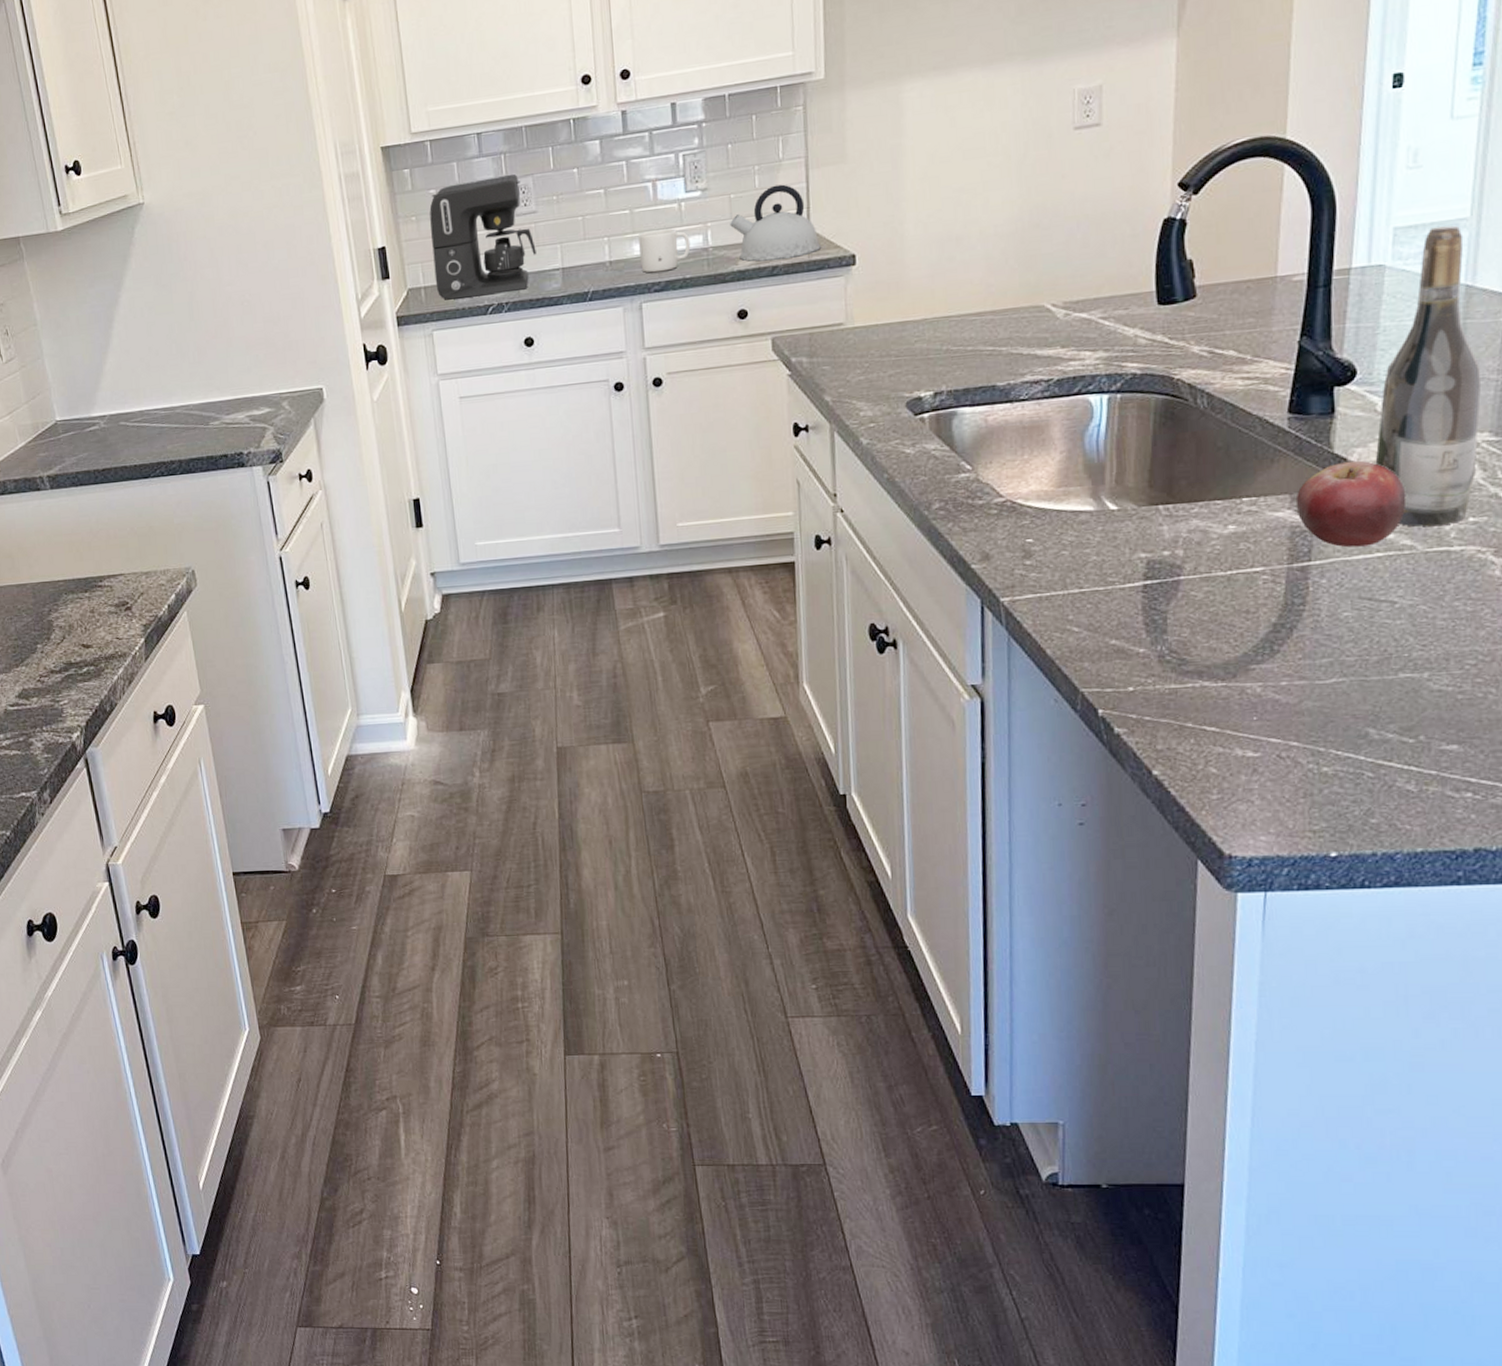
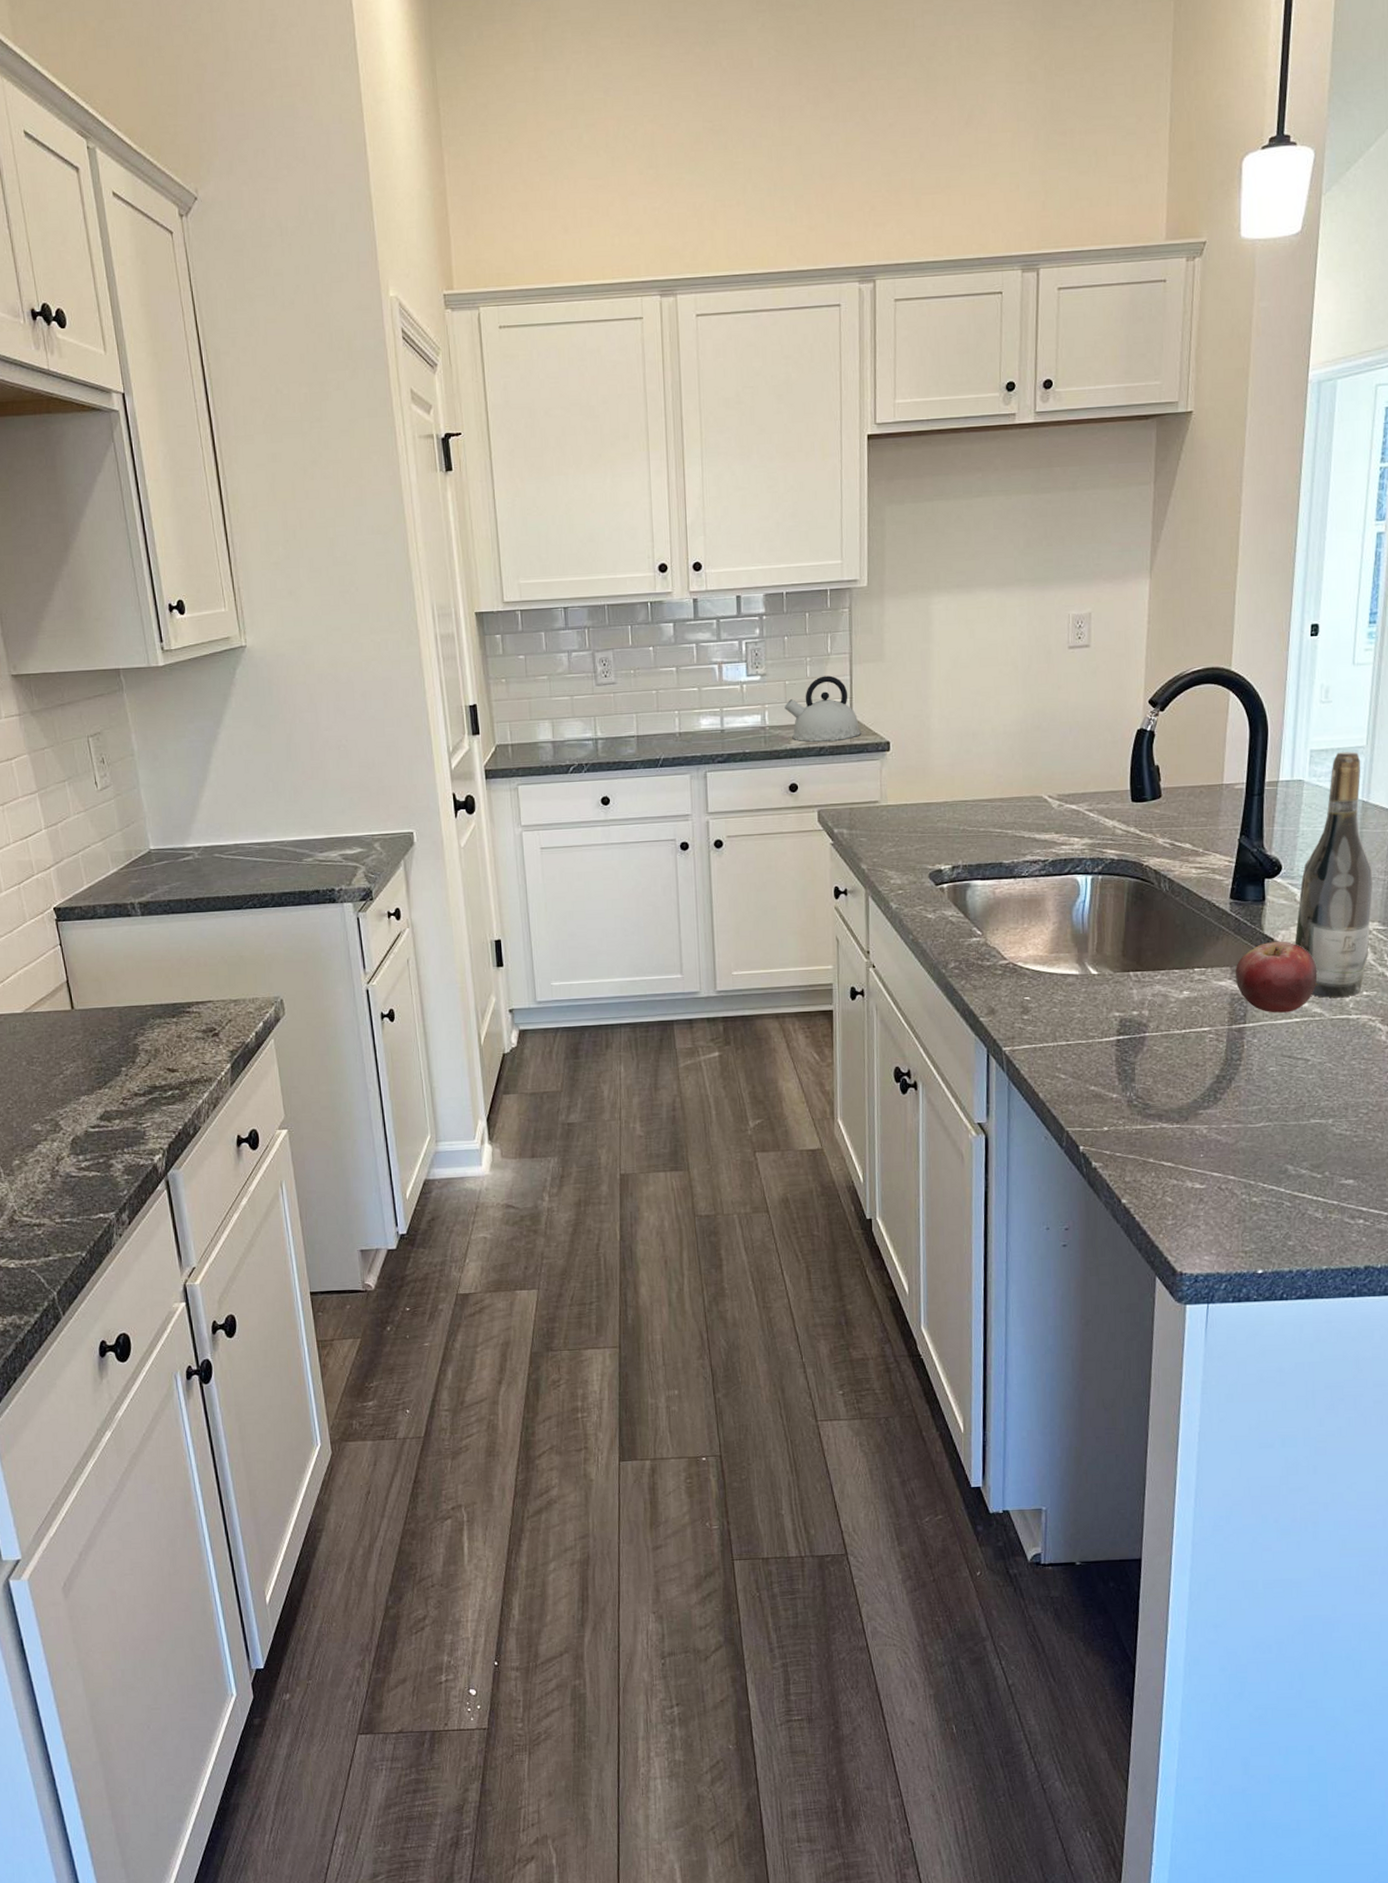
coffee maker: present [429,174,536,300] -> none [518,648,614,758]
mug: present [637,228,691,274] -> none [704,707,751,746]

